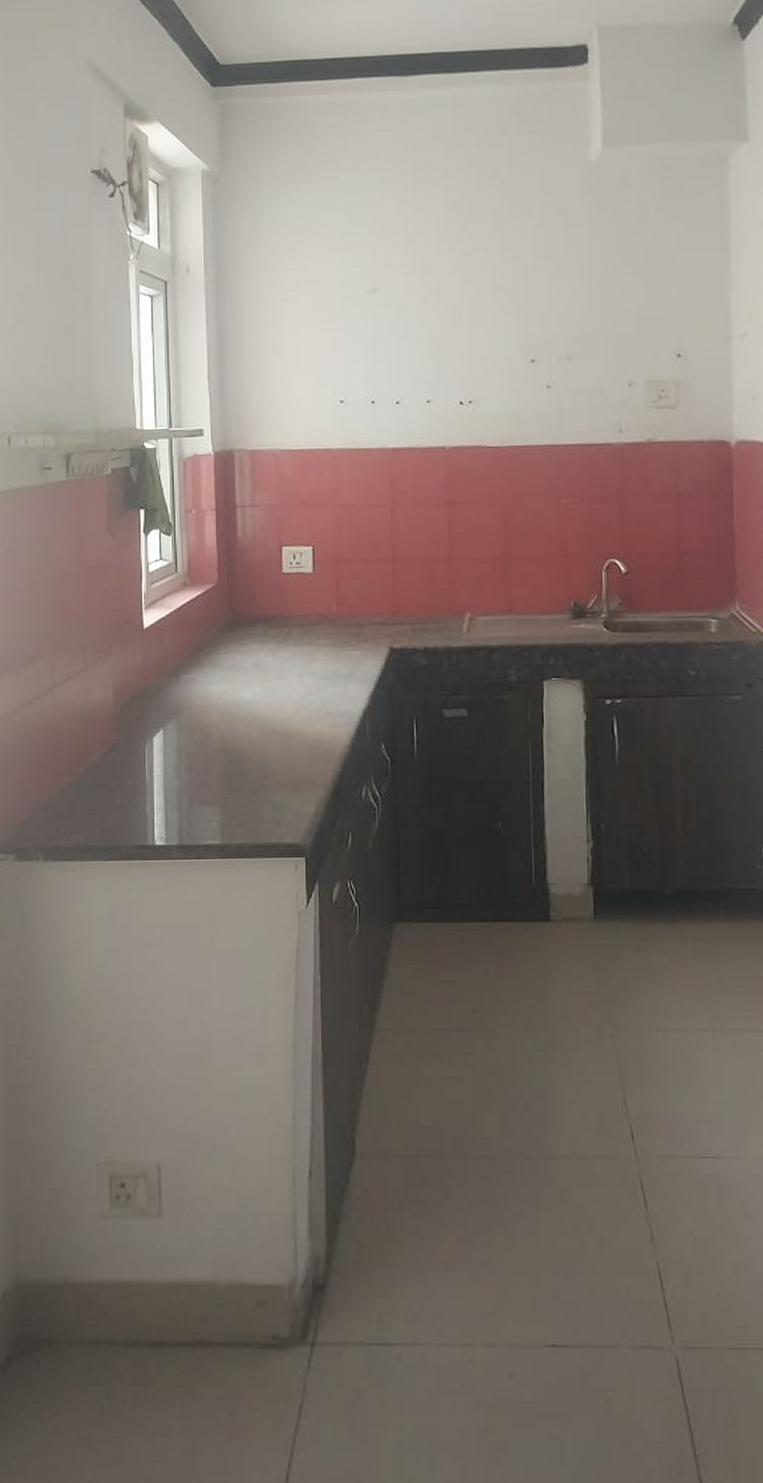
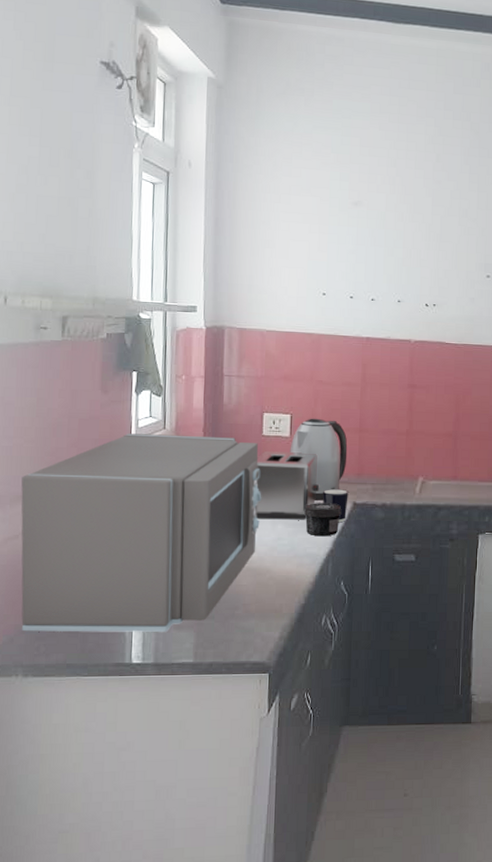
microwave: none [33,577,286,810] -> present [21,433,262,632]
toaster: none [278,590,350,672] -> present [256,451,320,520]
kettle: none [314,548,380,647] -> present [290,418,348,501]
jar: none [334,649,376,690] -> present [304,503,341,537]
mug: none [353,632,384,672] -> present [322,489,349,522]

